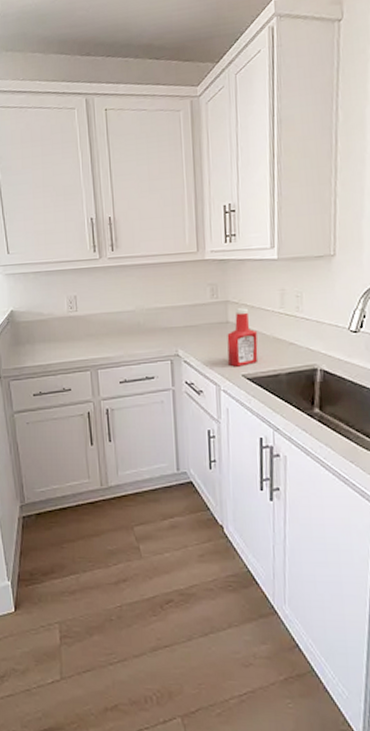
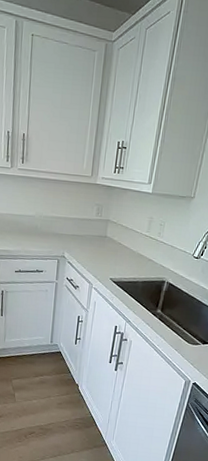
ketchup bottle: present [227,308,258,367] -> none [100,227,126,272]

